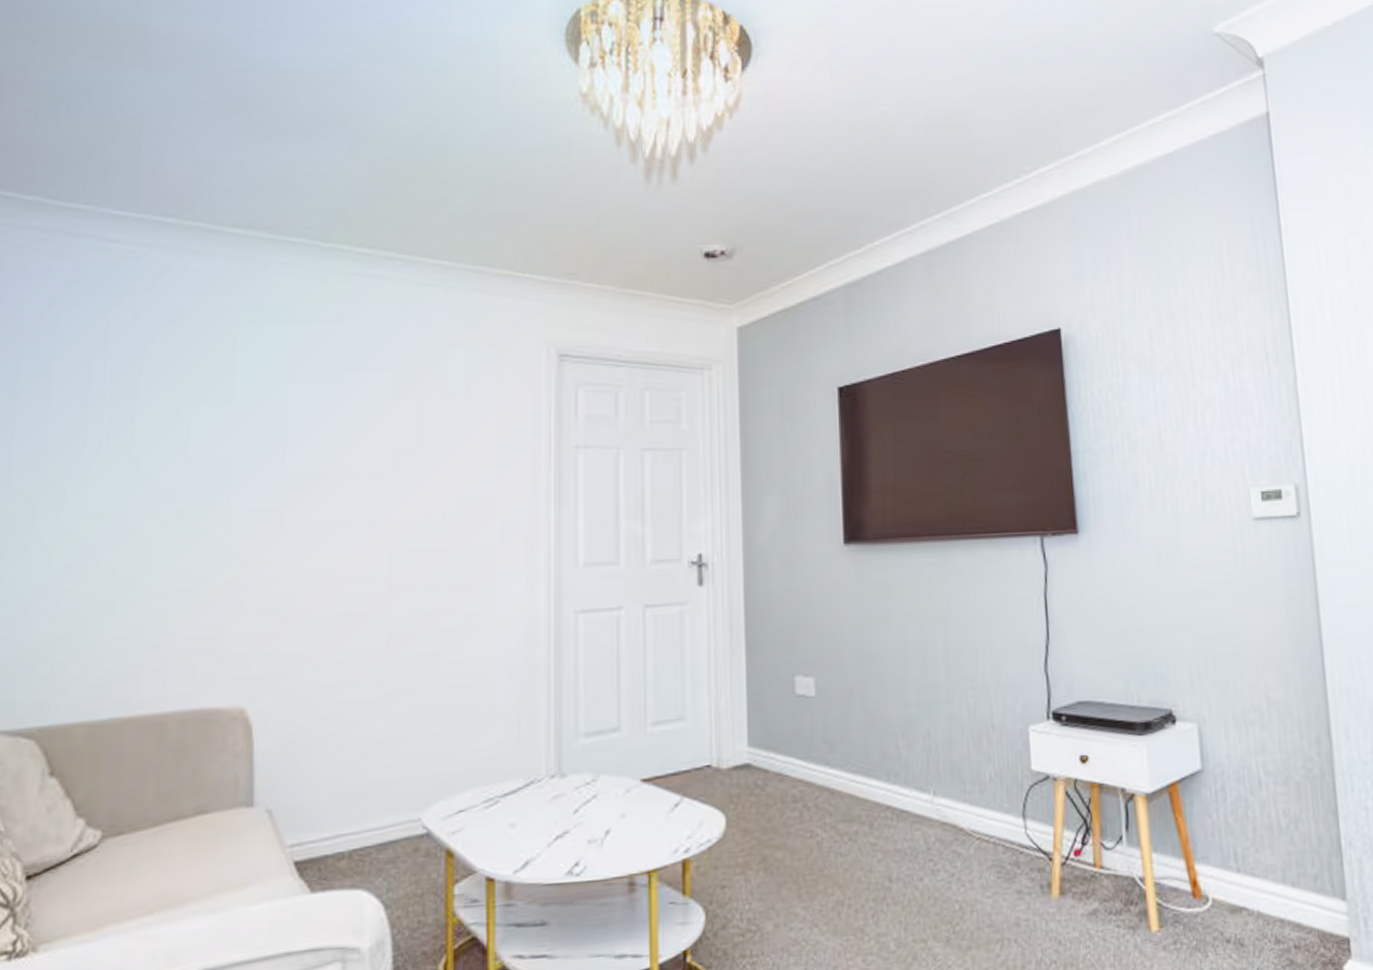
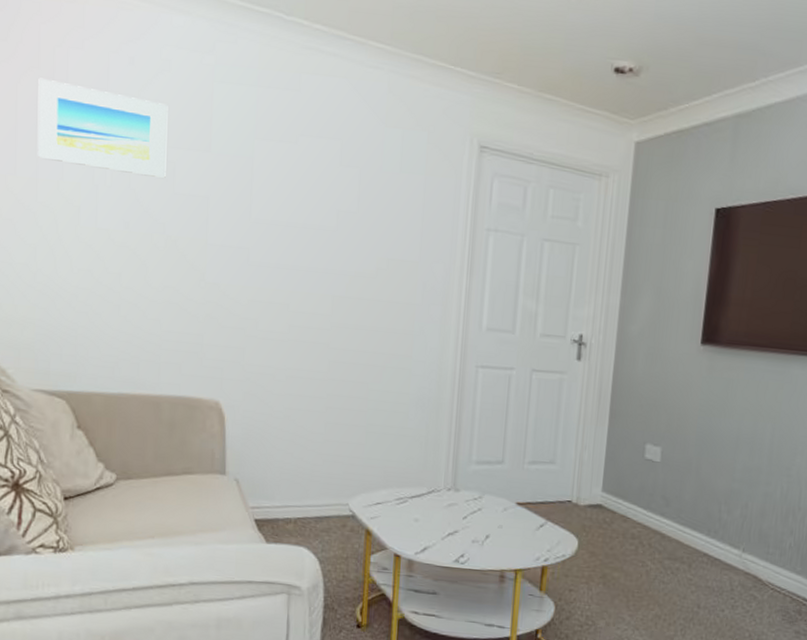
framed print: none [12,346,181,442] -> present [37,78,168,178]

